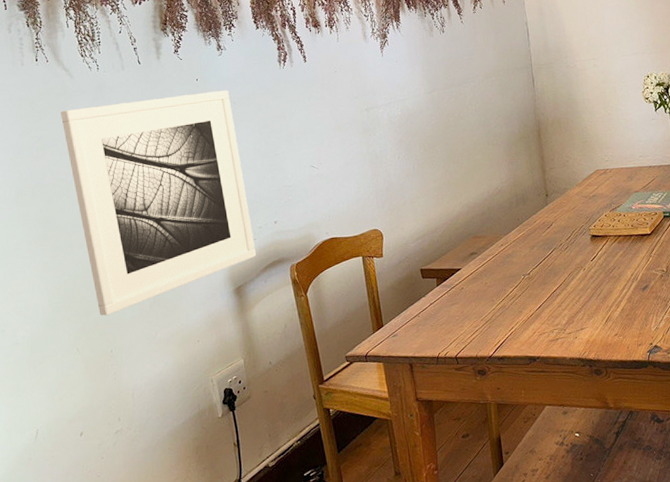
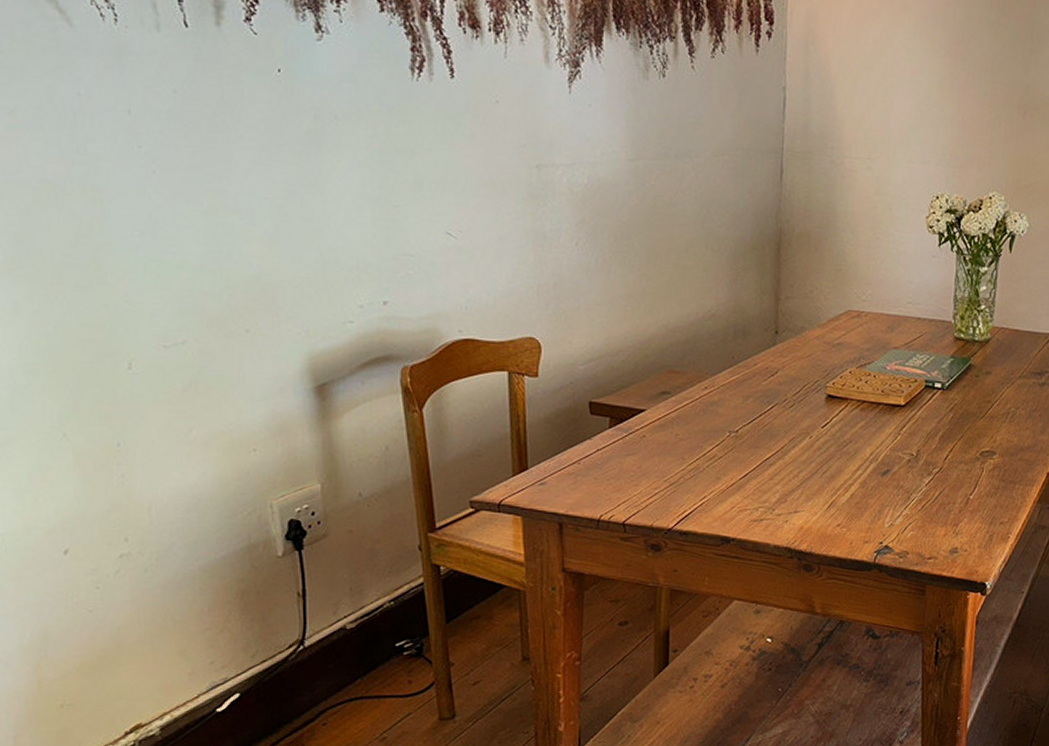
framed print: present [61,90,257,316] -> none [49,74,353,394]

